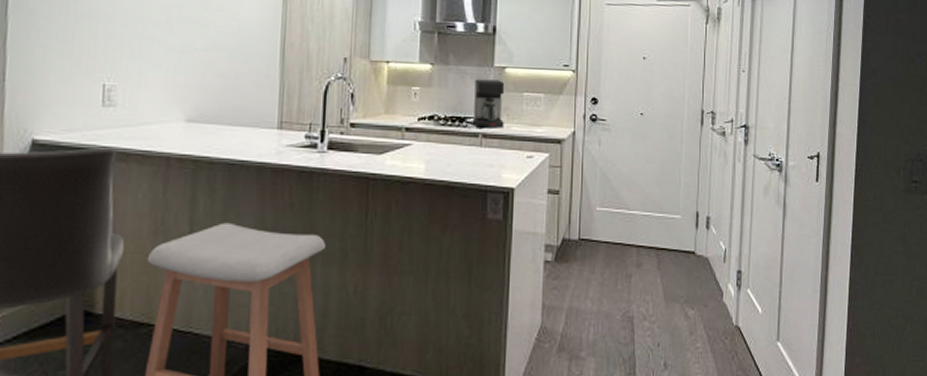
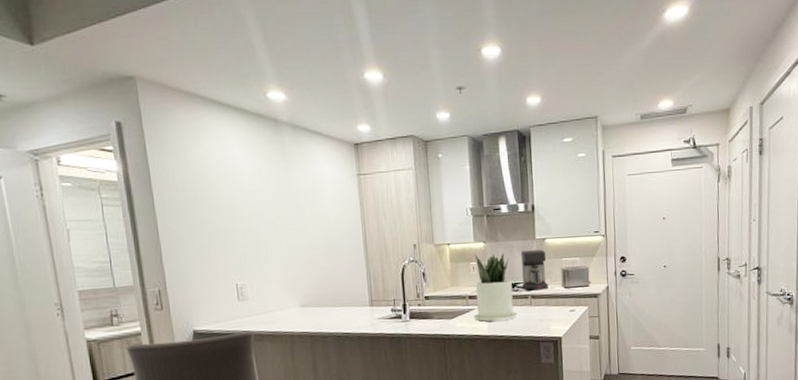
planter: none [408,78,463,163] -> present [473,253,518,322]
toaster: none [519,103,556,130] -> present [560,266,591,288]

